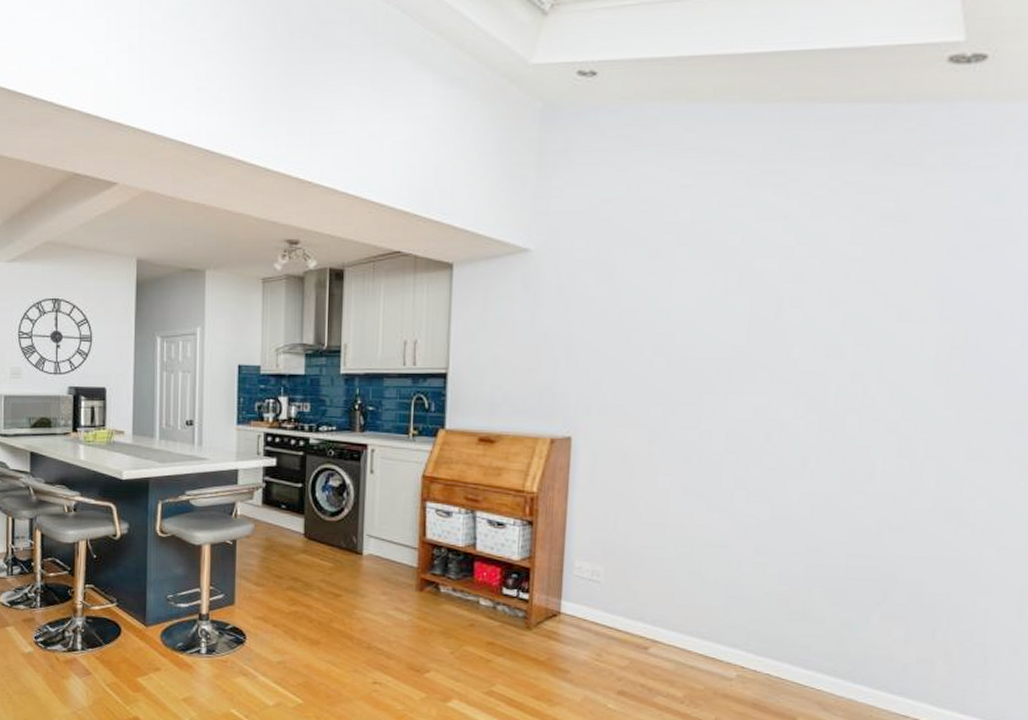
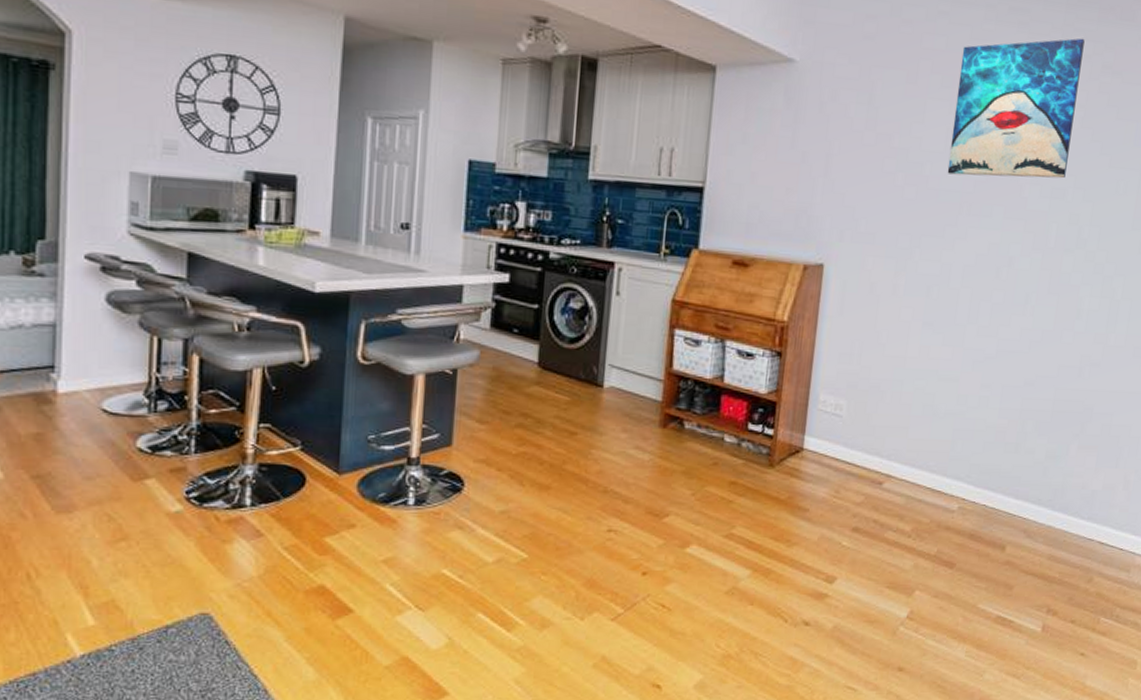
wall art: none [701,191,856,342] -> present [947,38,1085,179]

